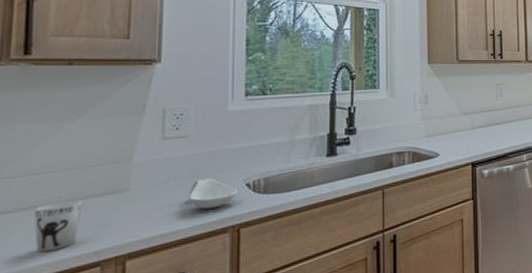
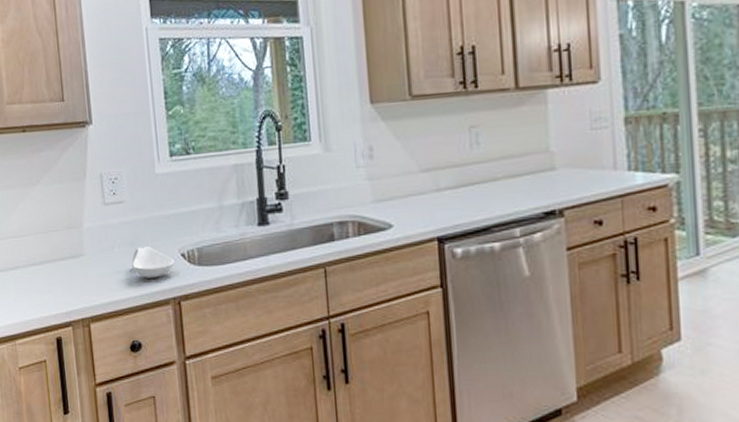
cup: present [34,201,83,253] -> none [19,263,52,309]

